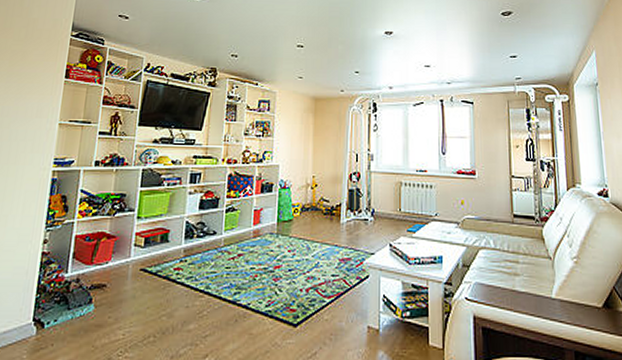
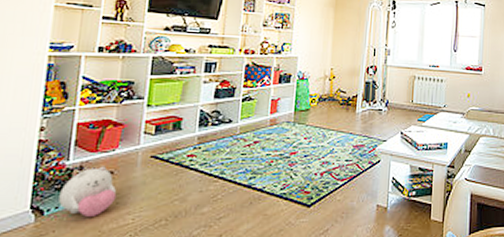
plush toy: none [57,279,109,330] -> present [58,166,117,217]

